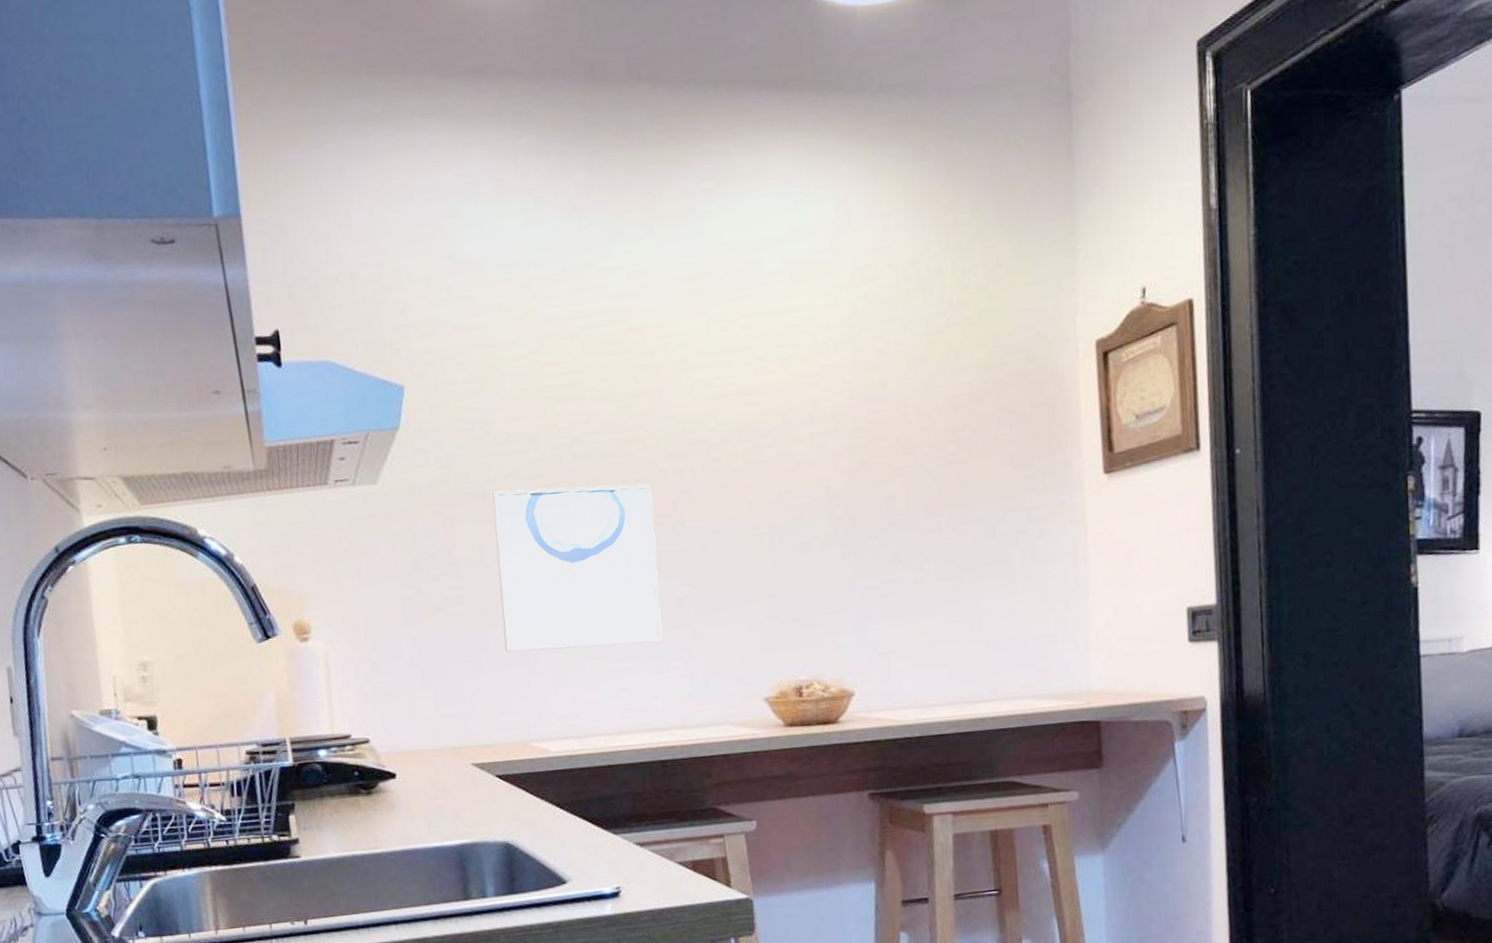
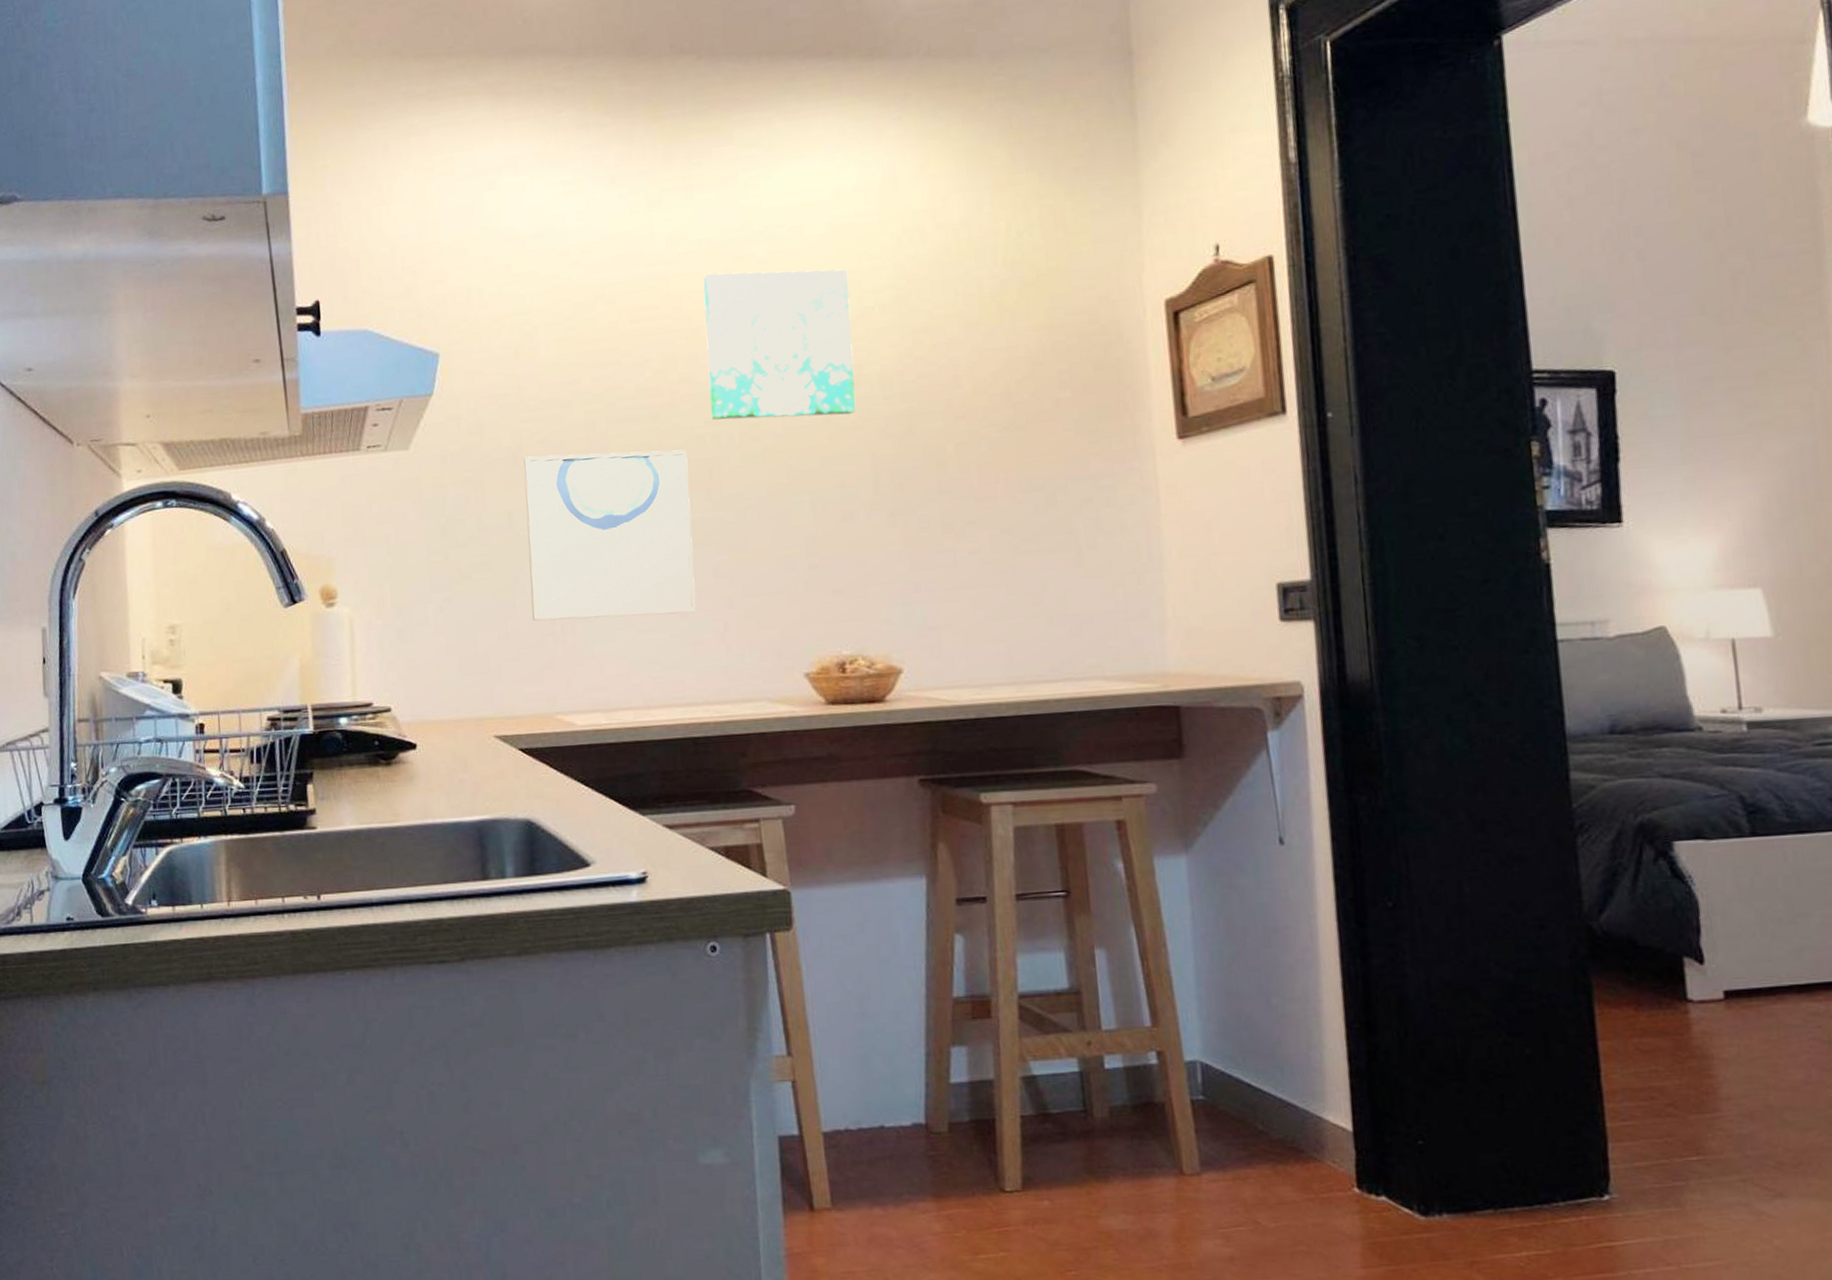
wall art: none [664,305,812,455] -> present [703,269,857,420]

